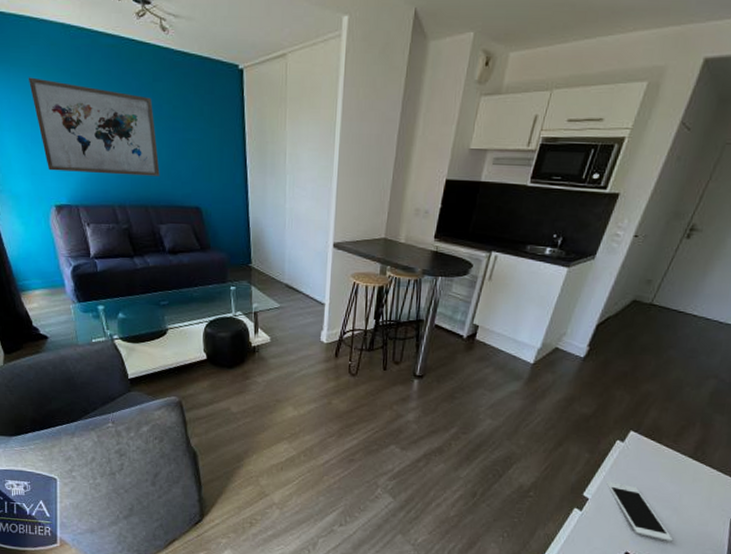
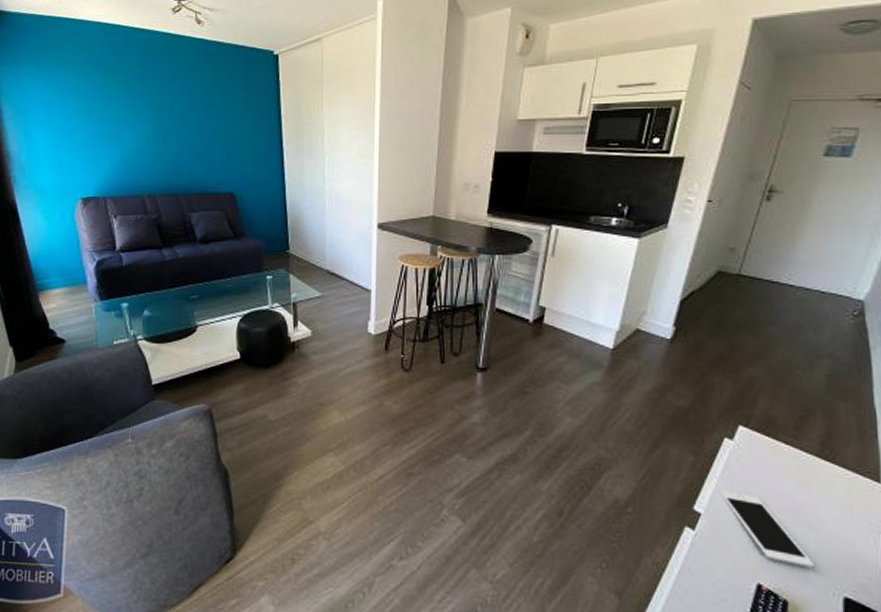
wall art: present [28,77,160,176] -> none [61,73,192,164]

